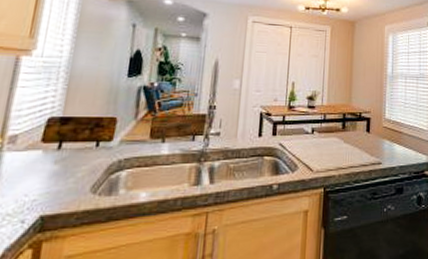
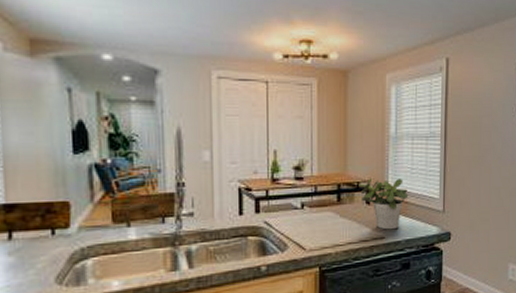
potted plant: none [360,110,402,156] -> present [358,178,409,230]

